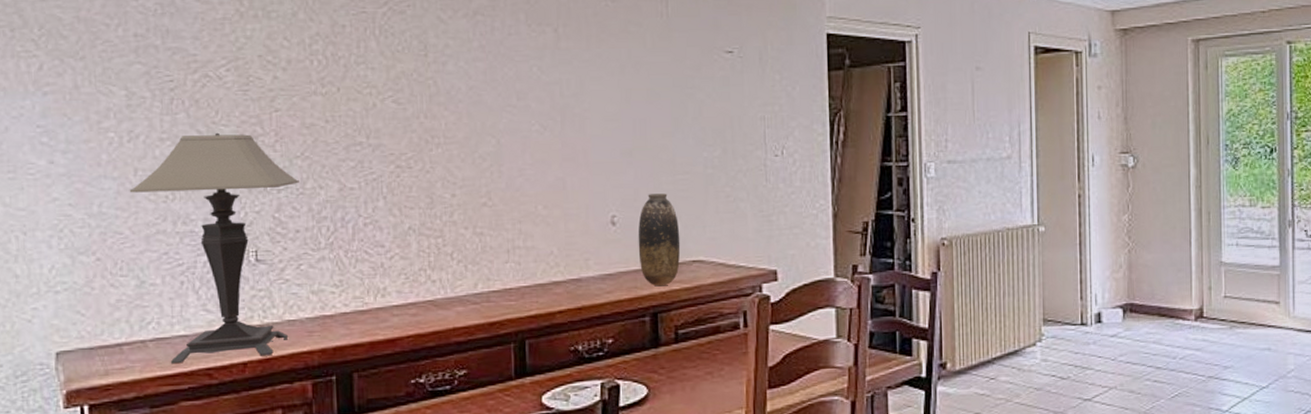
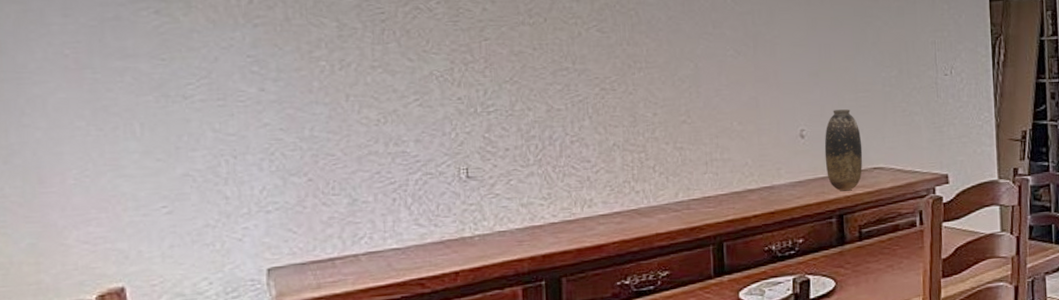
table lamp: present [129,132,299,364] -> none [341,60,508,276]

